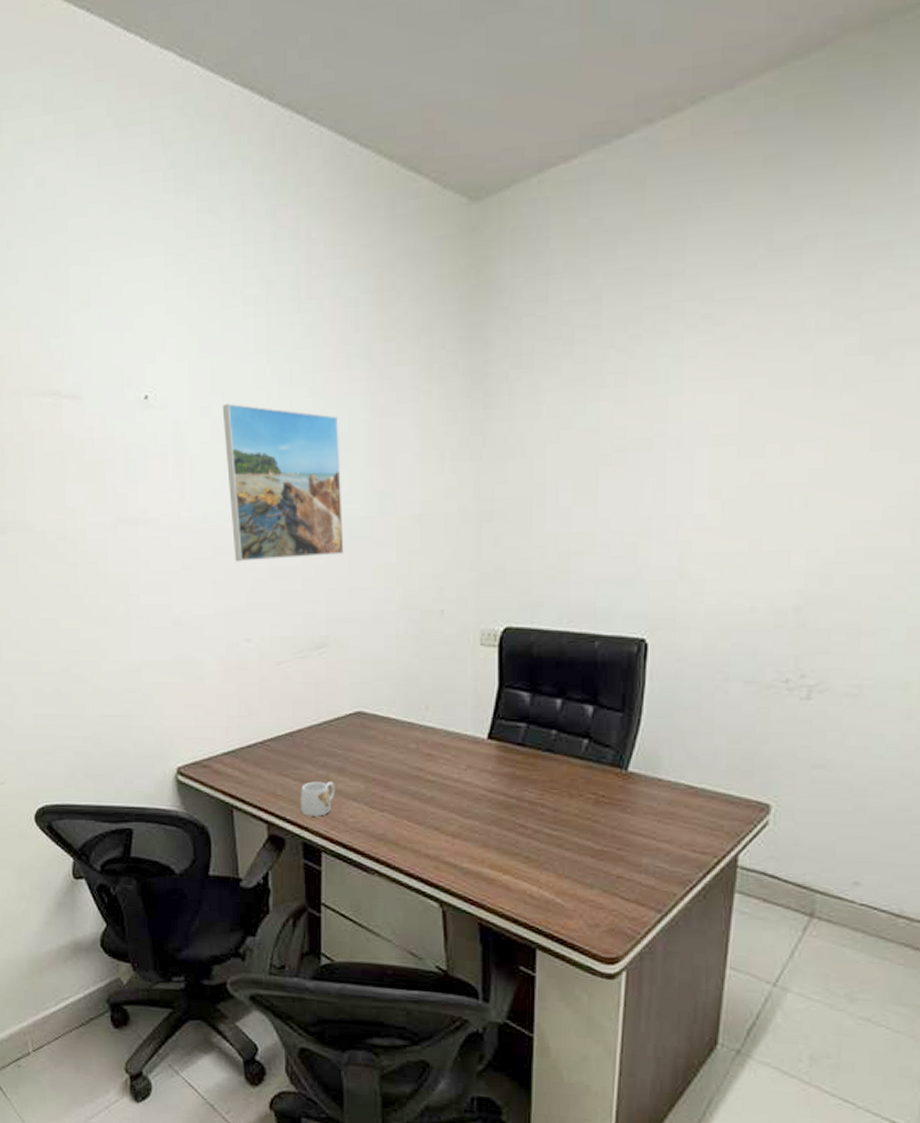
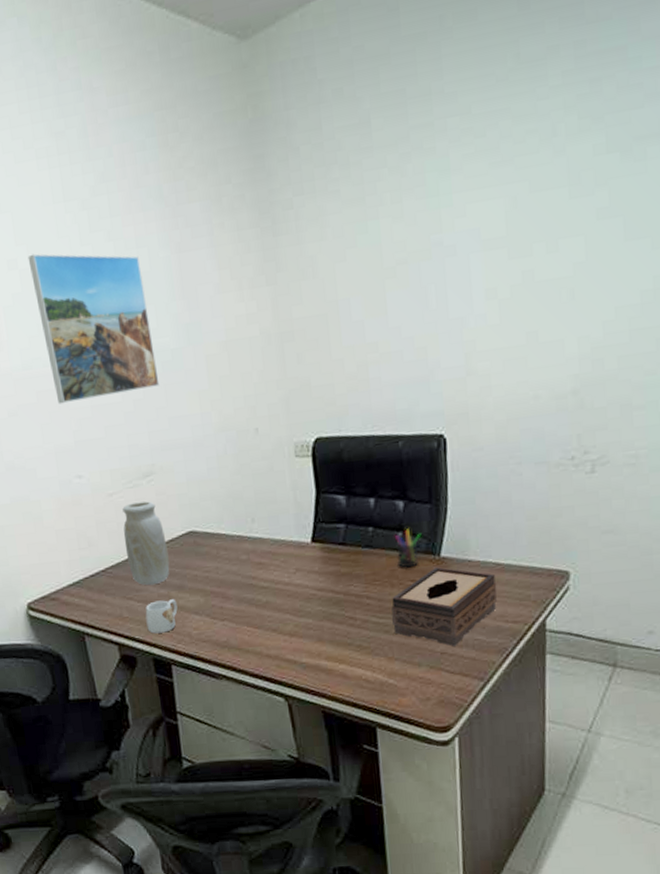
vase: none [287,675,332,764] -> present [122,501,170,586]
tissue box: none [567,781,687,871] -> present [391,566,498,646]
pen holder: none [578,736,609,779] -> present [394,528,422,568]

